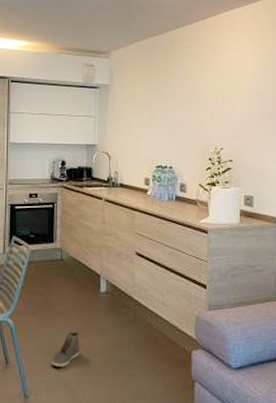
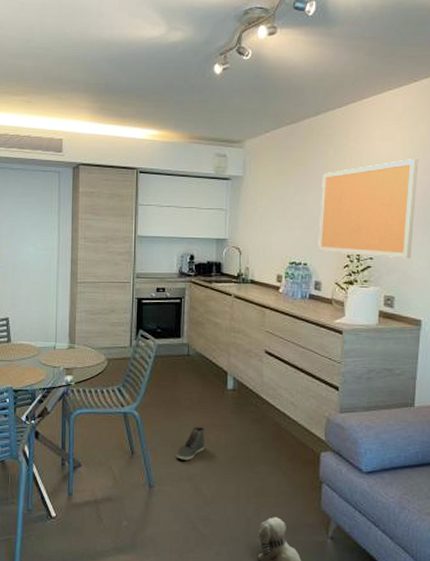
bulletin board: none [182,69,269,161] -> present [318,159,419,259]

